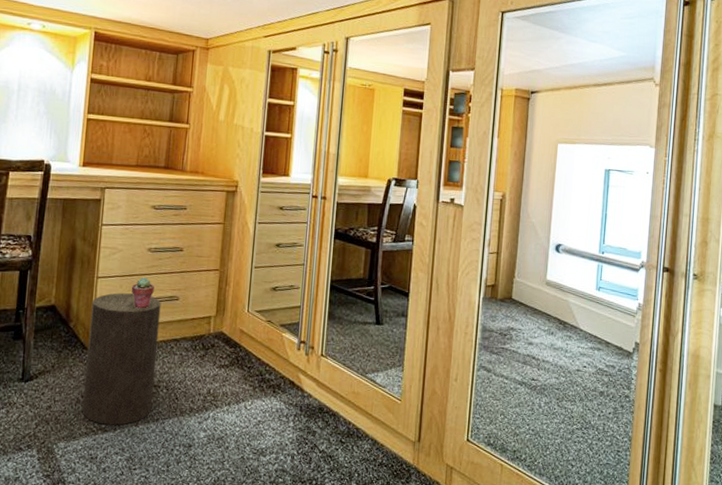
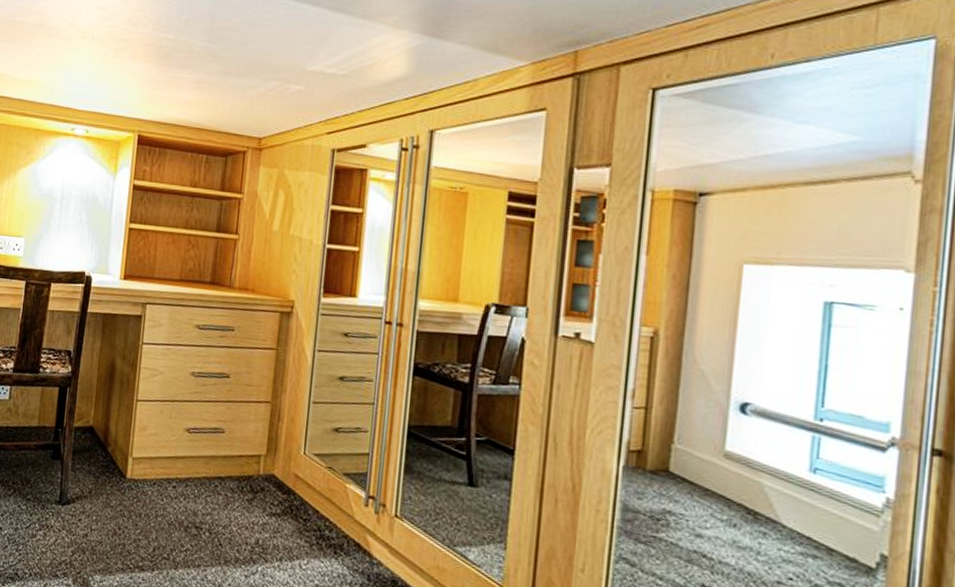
stool: present [82,293,161,425] -> none [119,419,205,566]
potted succulent: present [131,277,154,309] -> none [172,404,197,439]

